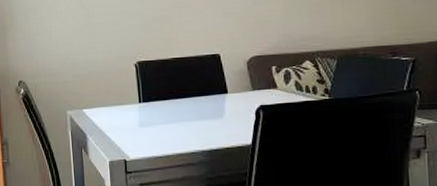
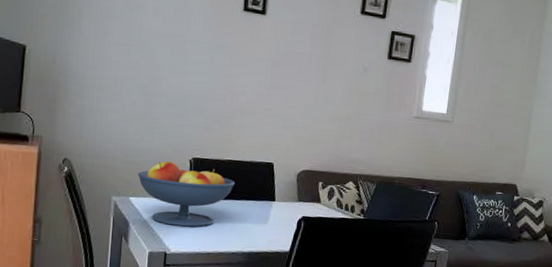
fruit bowl: none [87,68,183,132] -> present [137,161,235,227]

